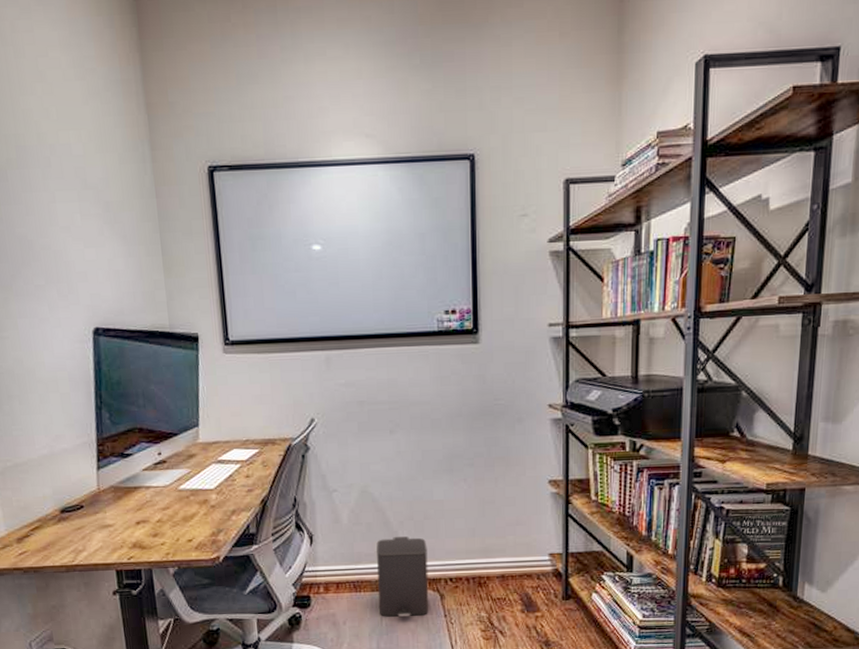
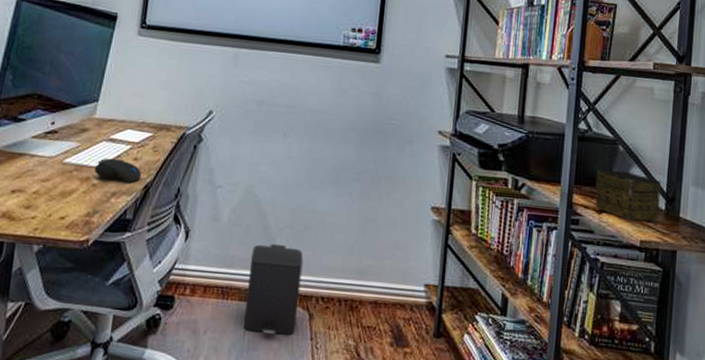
computer mouse: none [209,478,257,500] -> present [94,158,142,184]
decorative box: none [717,416,788,466] -> present [595,169,661,222]

